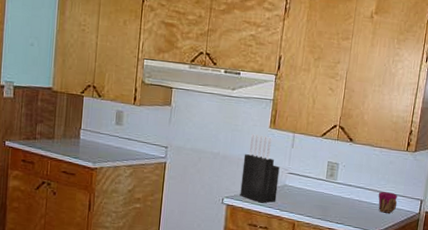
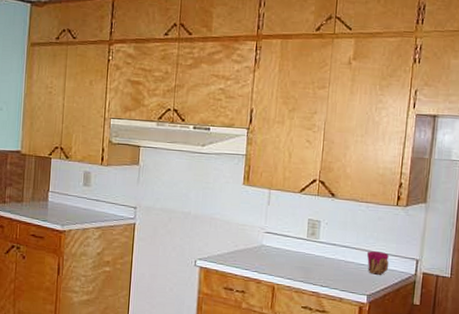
knife block: present [240,133,280,203] -> none [213,190,256,265]

